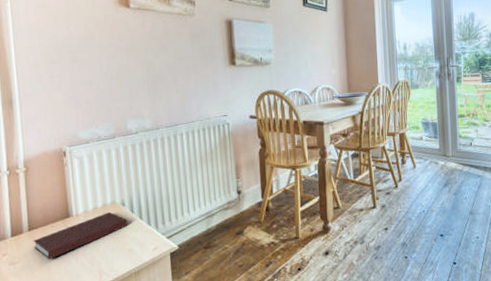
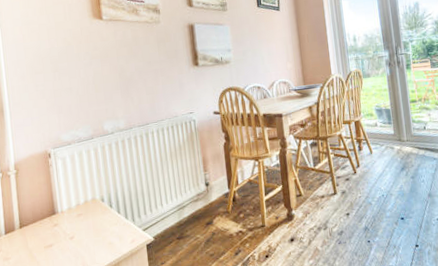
notebook: present [33,212,128,260] -> none [24,208,108,255]

